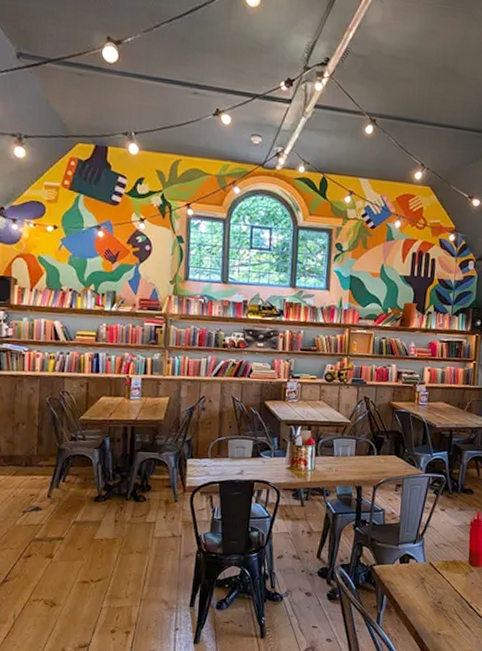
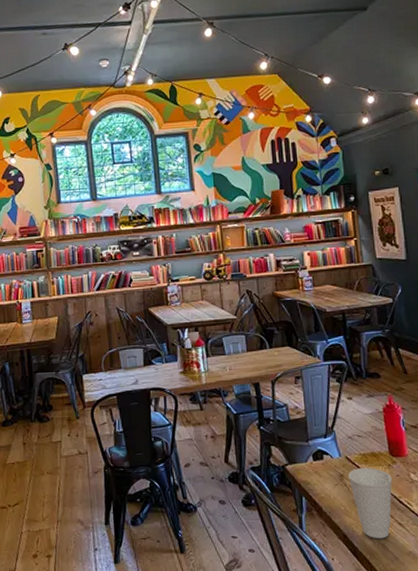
cup: none [429,574,468,638] -> present [348,468,393,539]

